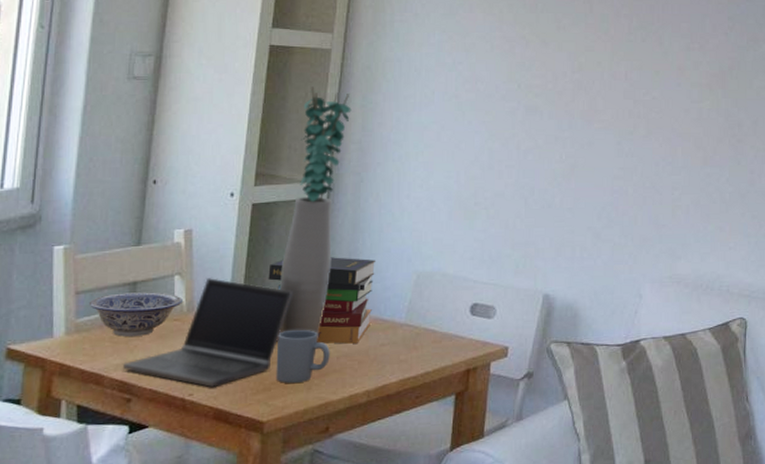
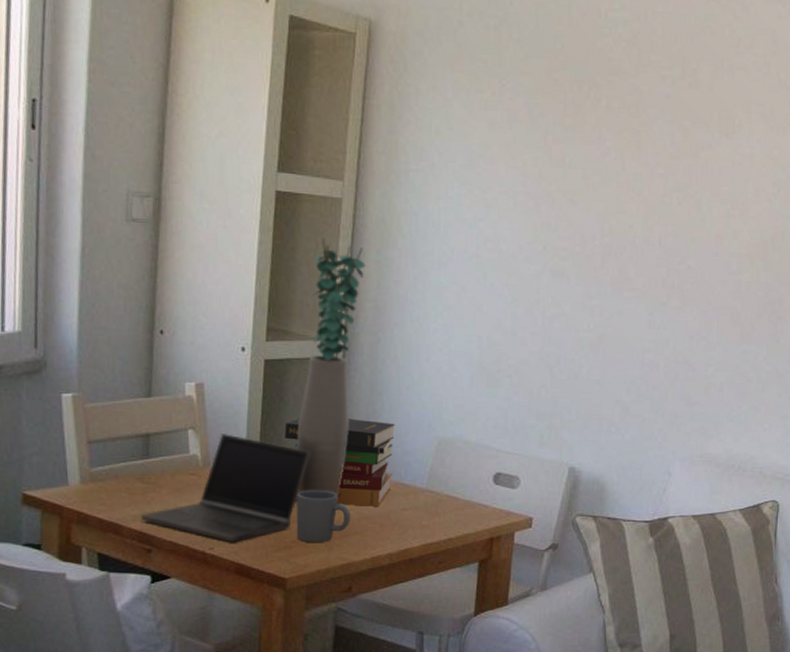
bowl: present [88,292,183,337] -> none [101,444,198,488]

